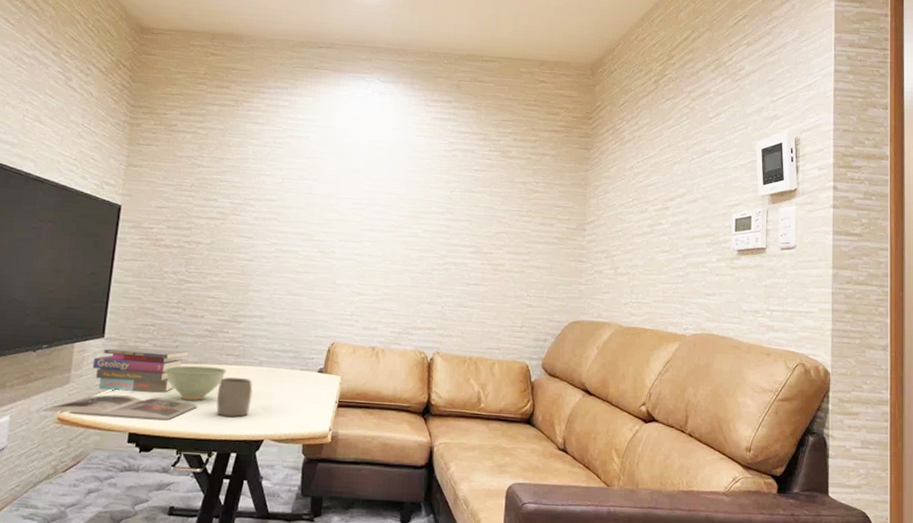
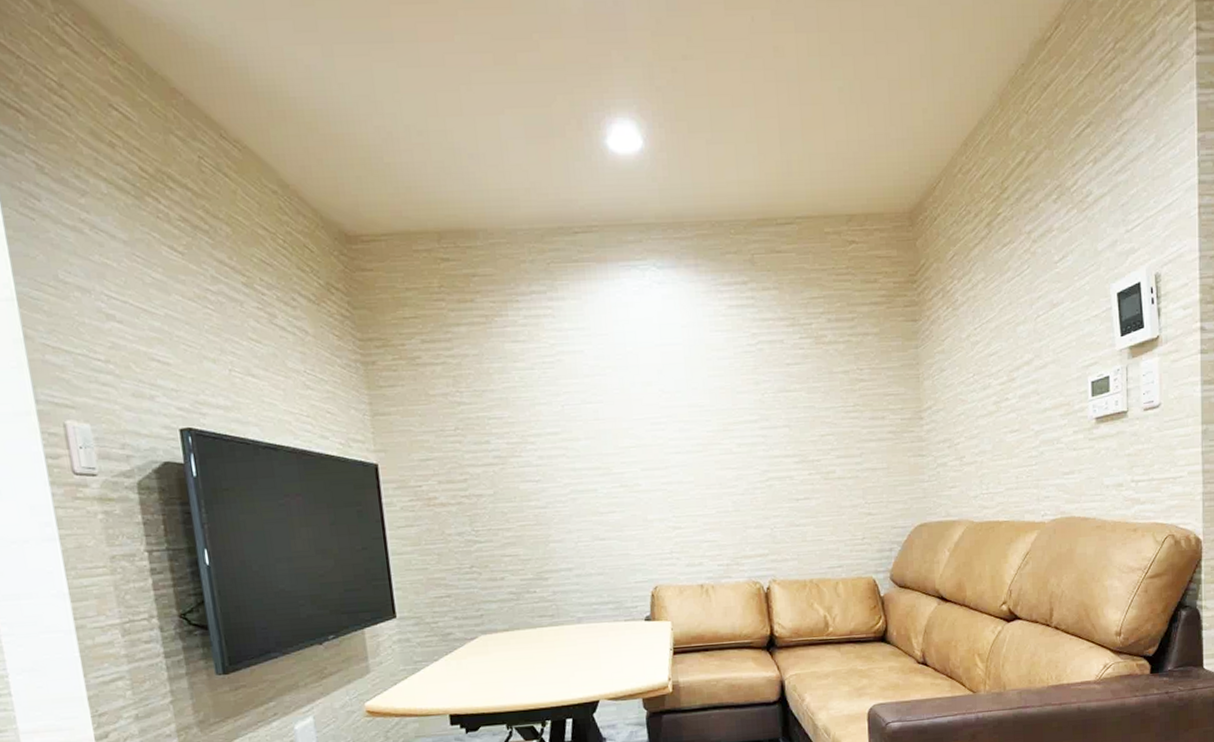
magazine: present [41,394,198,420] -> none [346,672,520,707]
books: present [92,347,189,393] -> none [390,619,497,674]
bowl: present [165,365,226,400] -> none [473,631,543,671]
mug: present [216,377,253,417] -> none [537,639,578,683]

